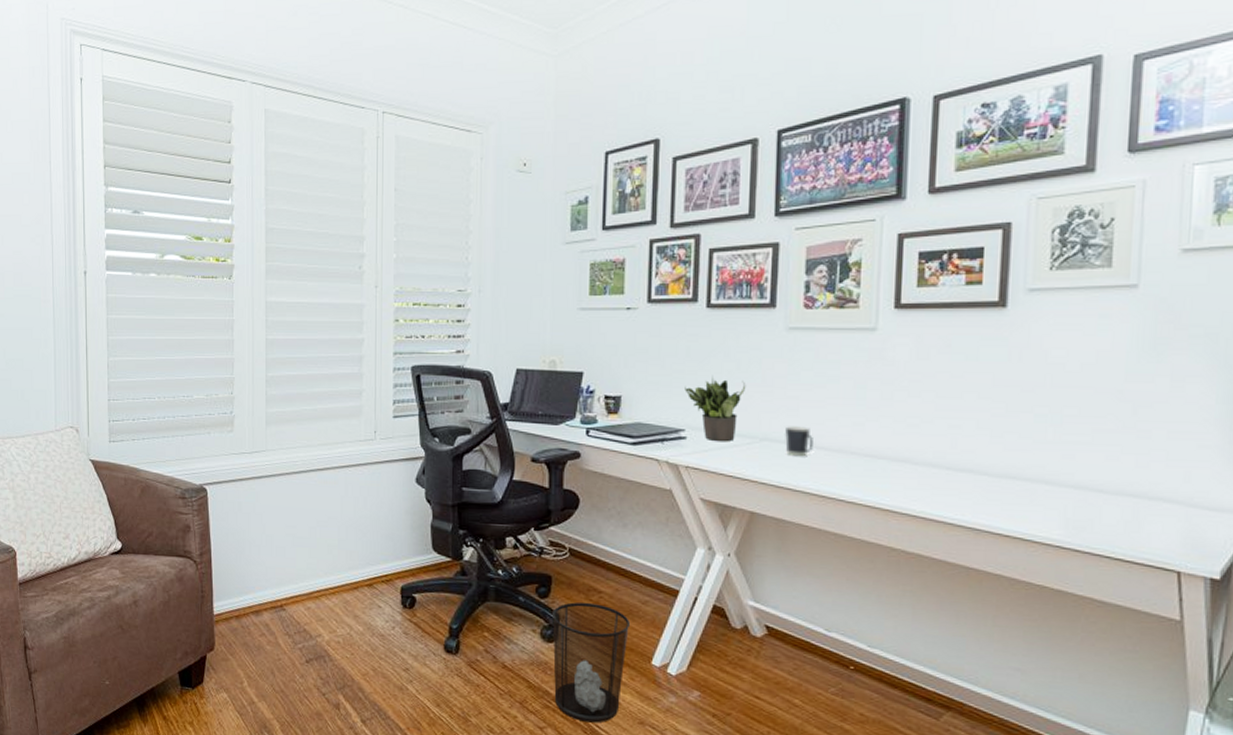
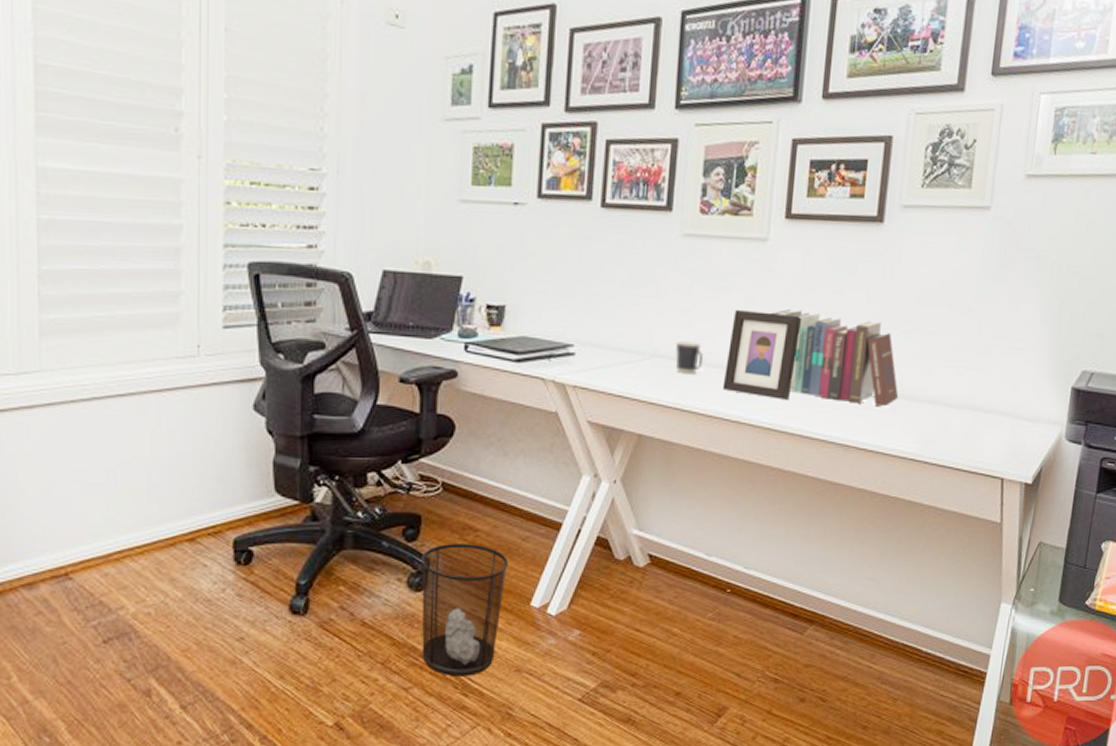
potted plant: present [685,376,746,441] -> none [575,285,639,358]
picture frame: none [835,395,919,484] -> present [722,309,803,401]
books: none [883,395,1038,492] -> present [770,309,899,407]

